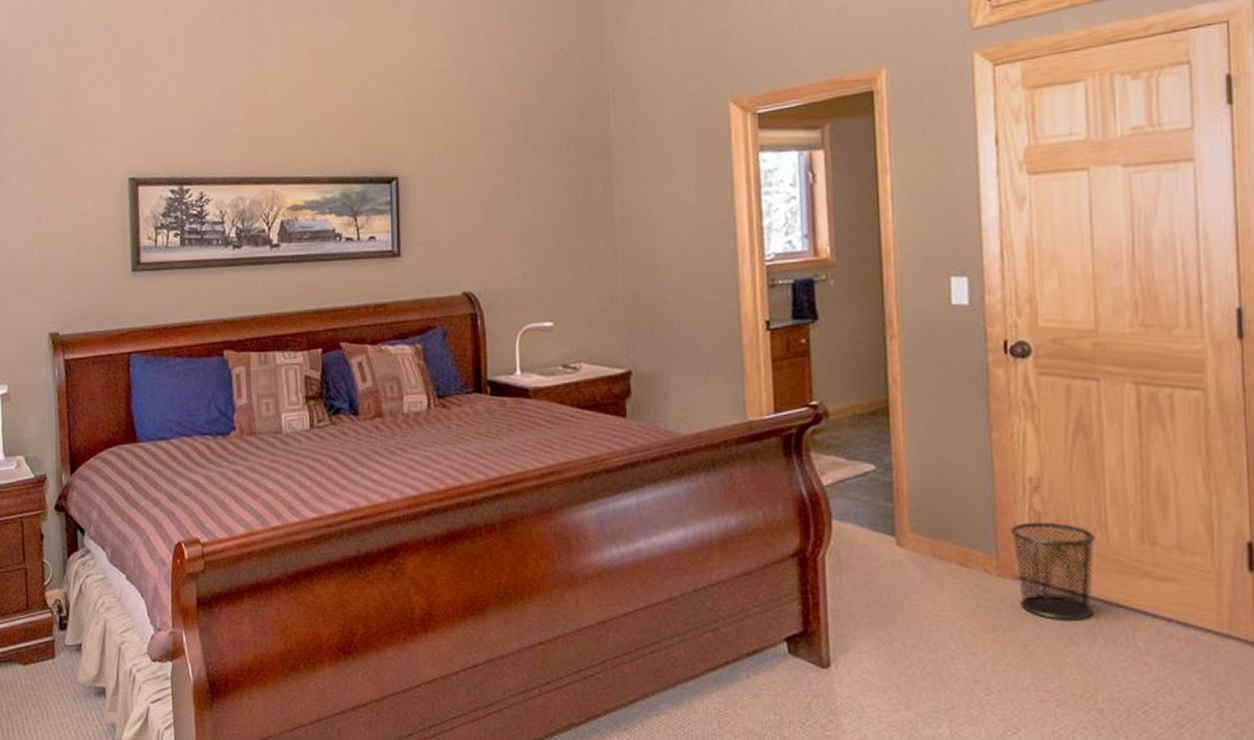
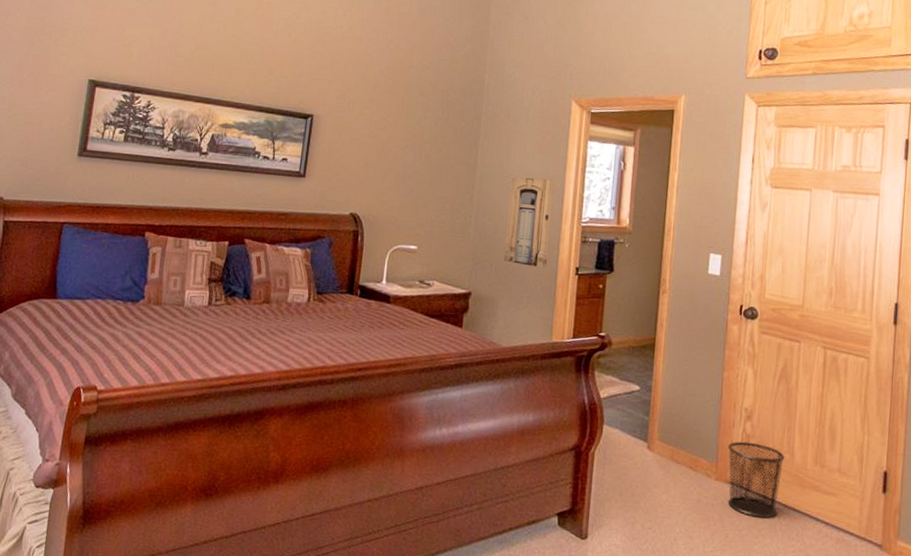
wall art: none [661,211,727,328] -> present [503,177,555,269]

